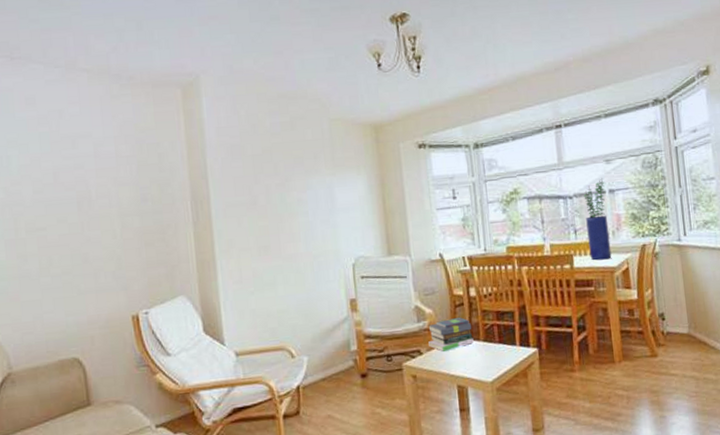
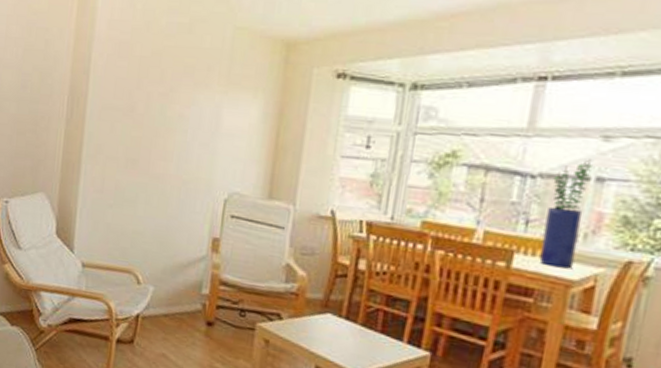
books: present [428,317,474,352] -> none [292,287,352,325]

